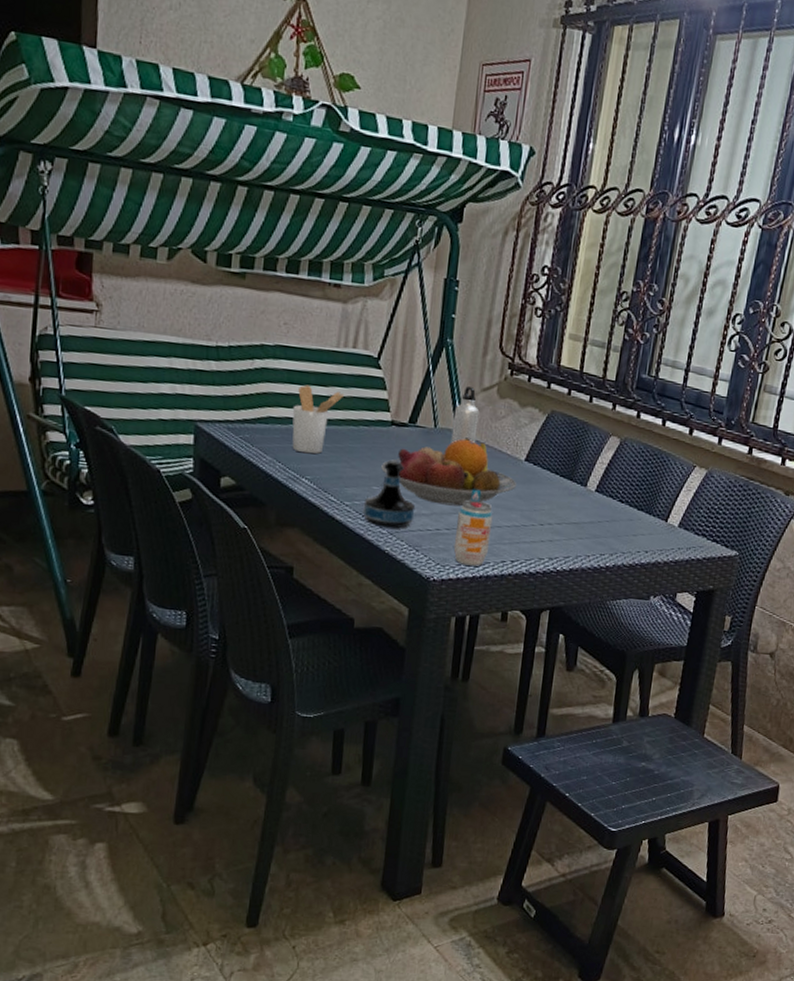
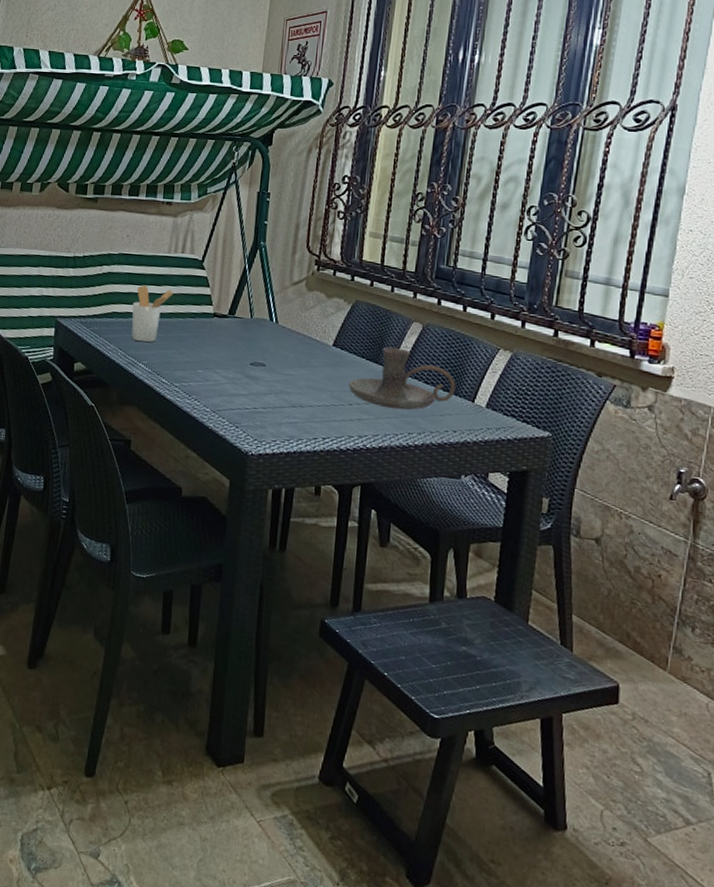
tequila bottle: present [362,460,416,528] -> none [189,347,235,407]
fruit bowl: present [381,437,516,507] -> none [205,326,325,388]
water bottle: present [451,386,480,444] -> none [265,282,290,332]
beverage can: present [453,489,493,566] -> none [269,371,305,443]
candle holder: none [540,463,650,530] -> present [348,347,456,410]

